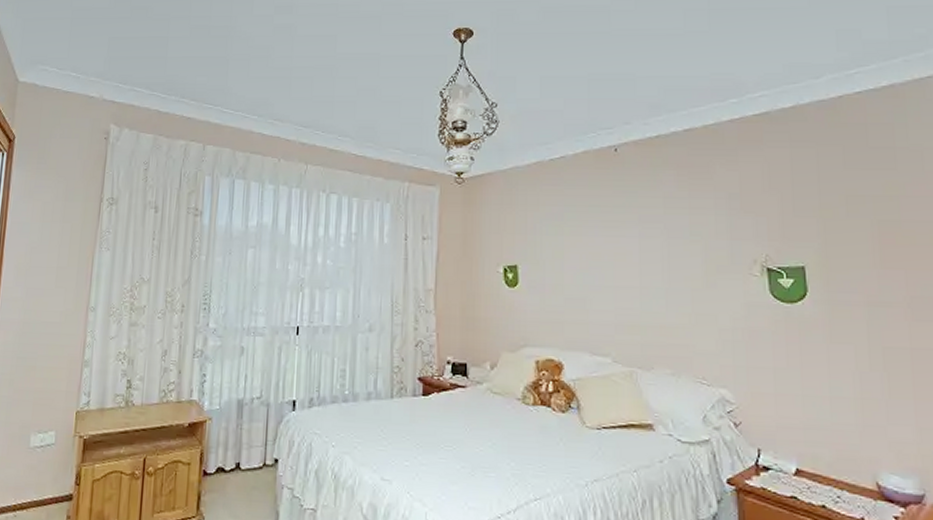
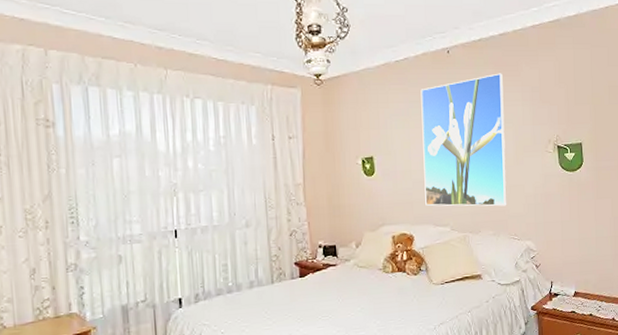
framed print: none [579,175,692,339] -> present [420,73,507,206]

